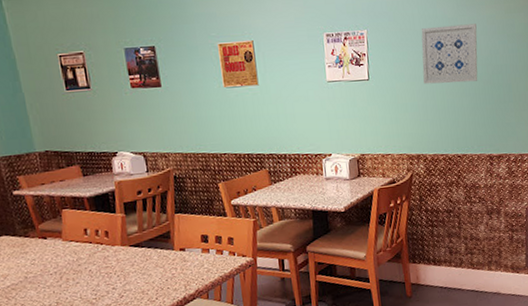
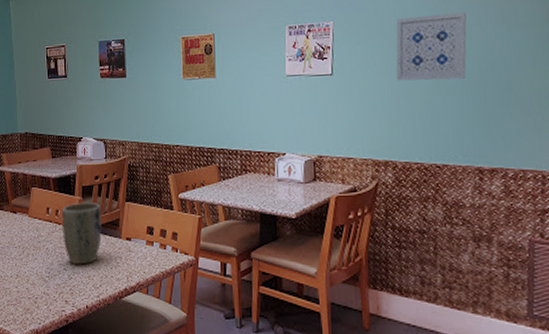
plant pot: none [103,218,152,283] -> present [61,202,102,265]

